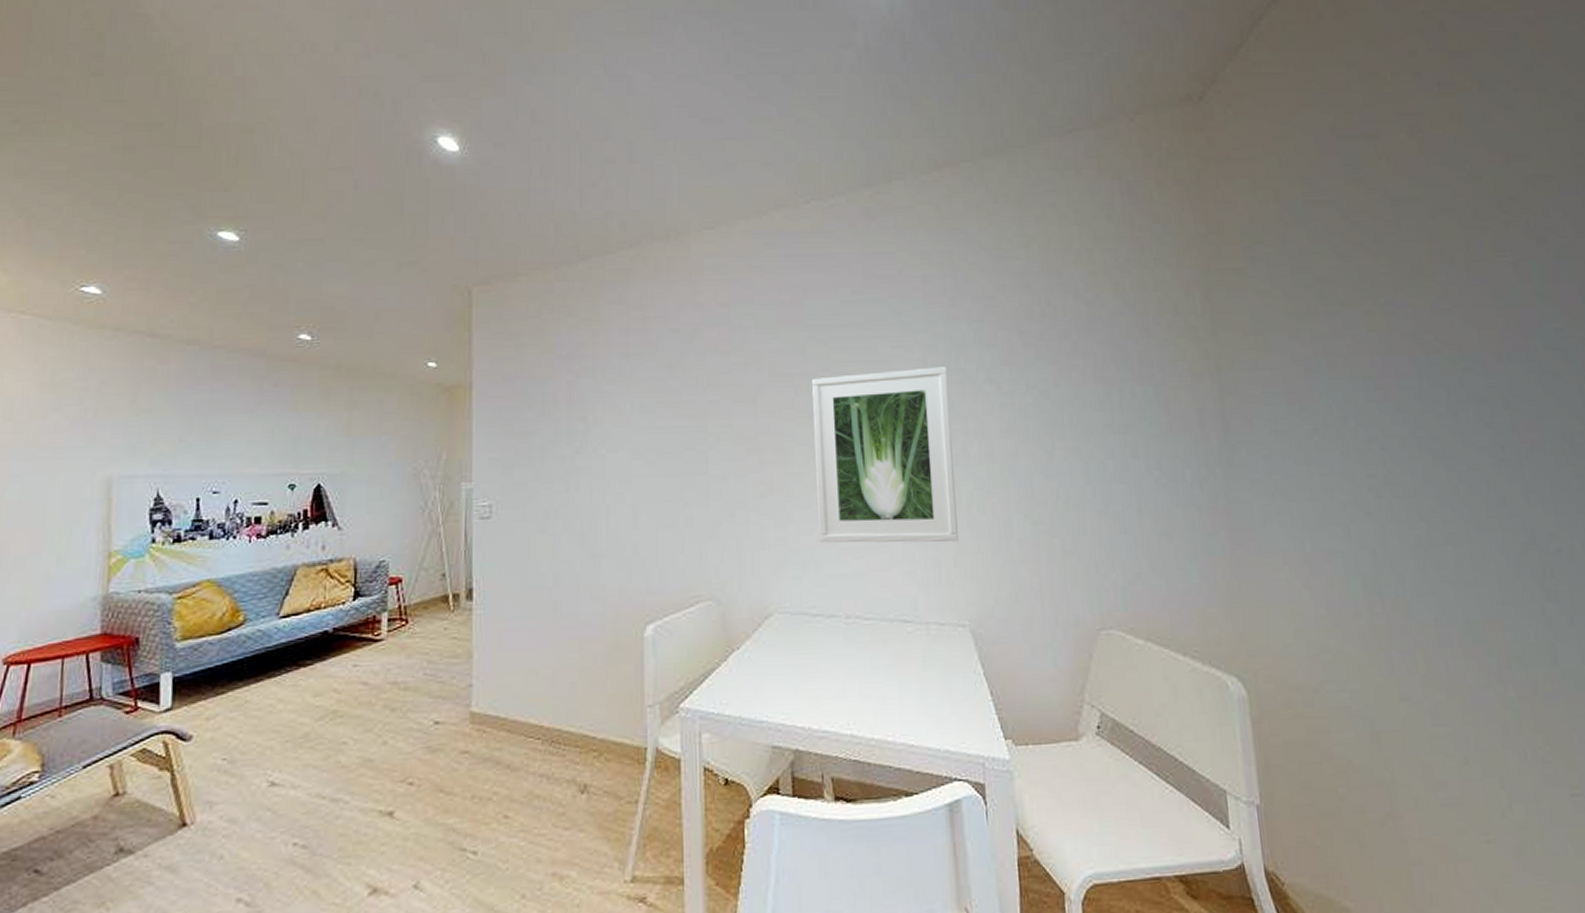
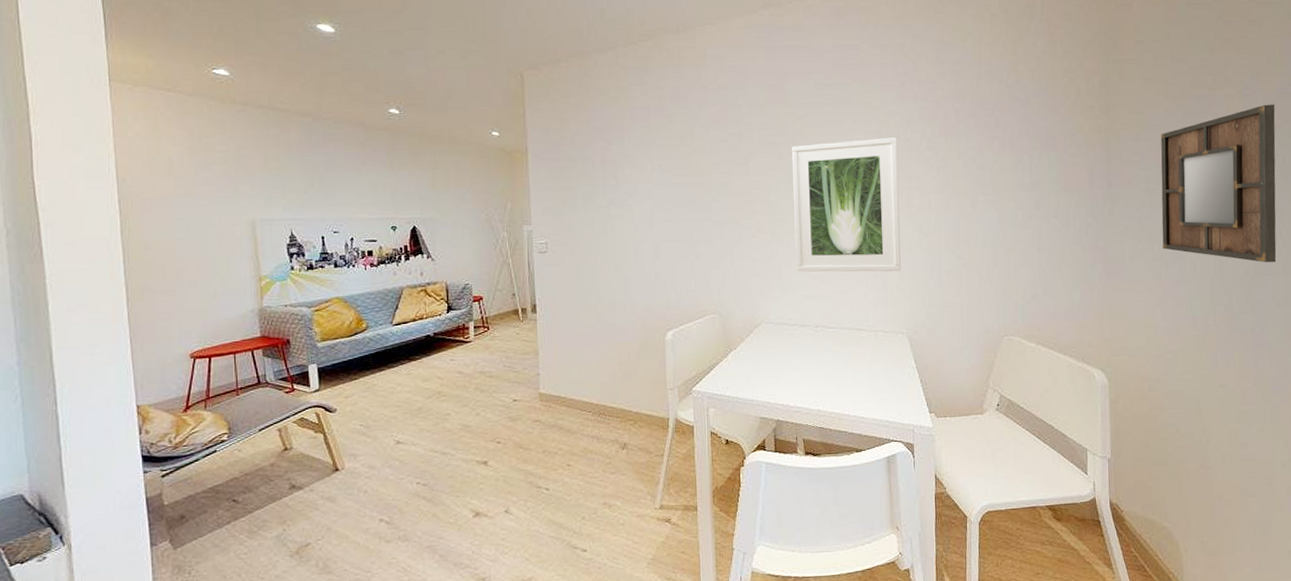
home mirror: none [1286,322,1456,529] -> present [1161,104,1277,263]

